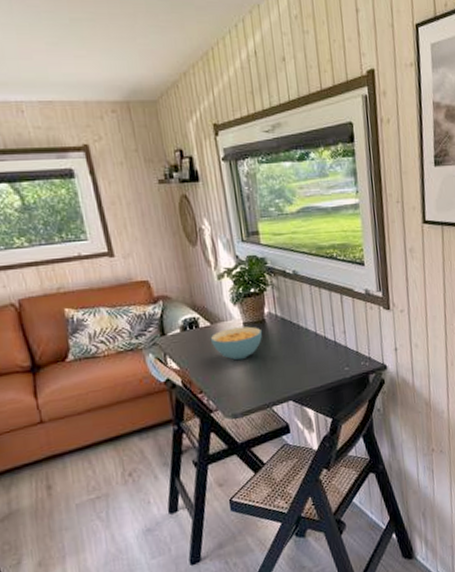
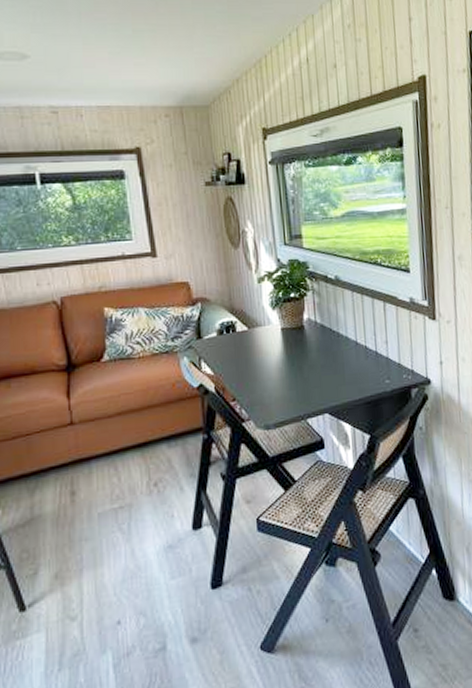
cereal bowl: present [210,326,263,361] -> none [246,332,301,368]

